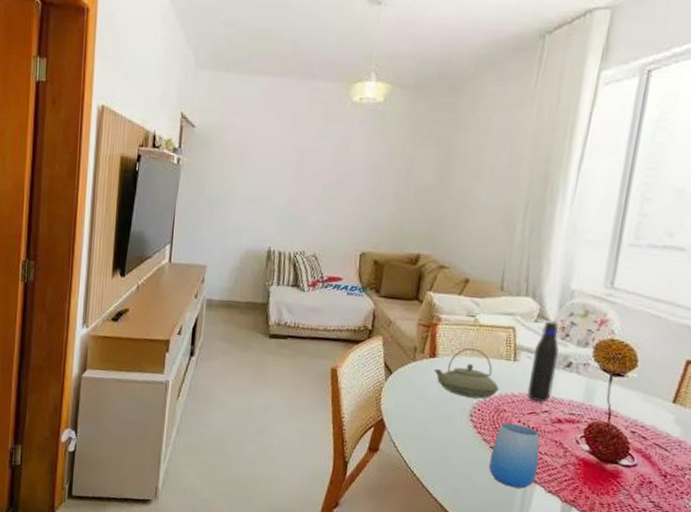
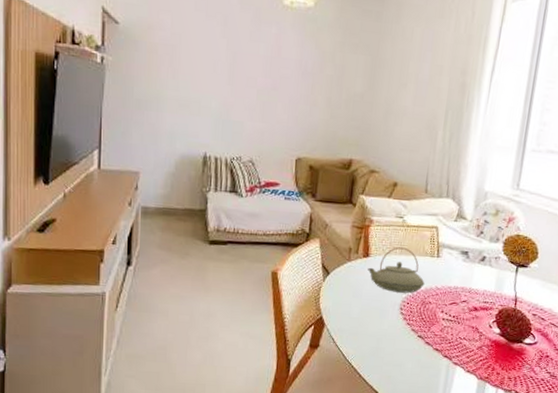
cup: present [488,422,540,489] -> none [417,313,460,371]
water bottle: present [527,321,559,403] -> none [448,220,475,294]

